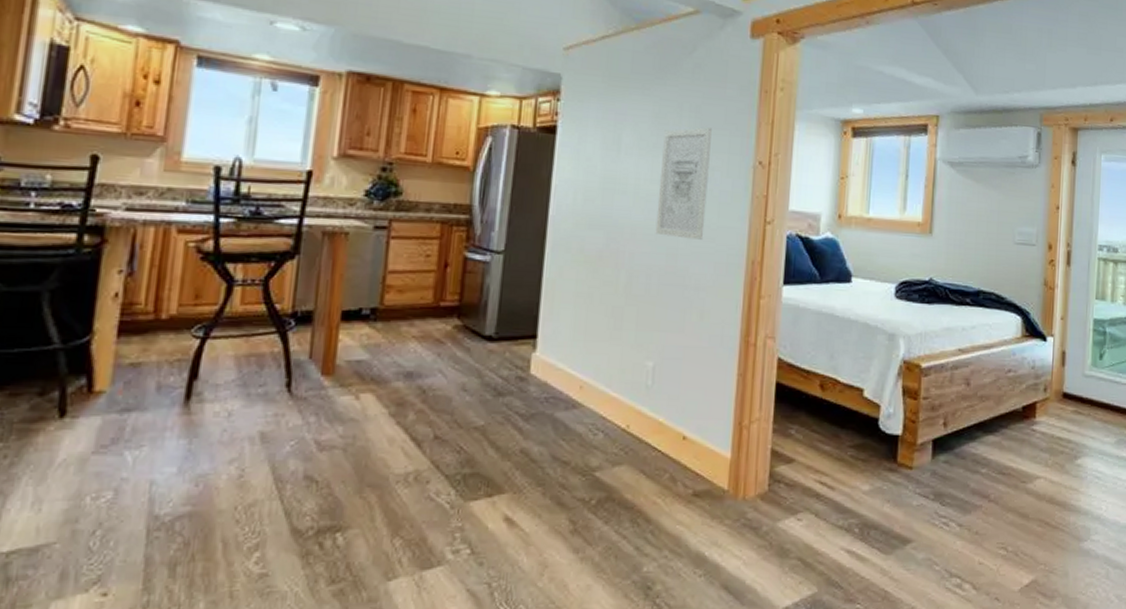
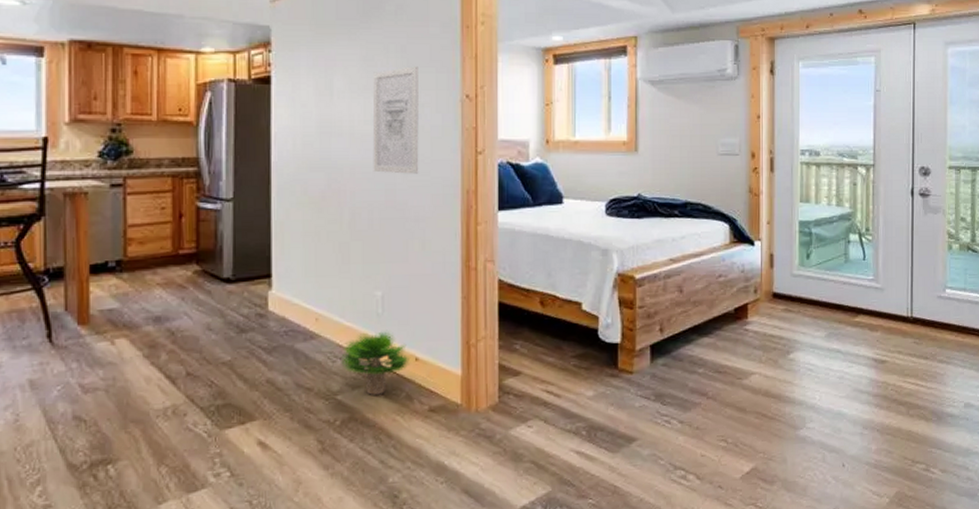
potted plant: none [603,405,678,474] -> present [341,331,411,395]

